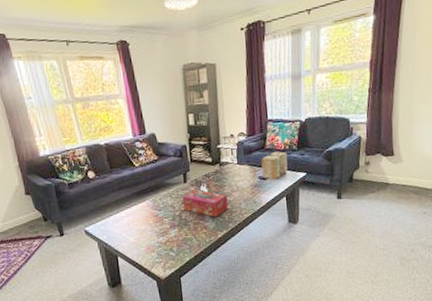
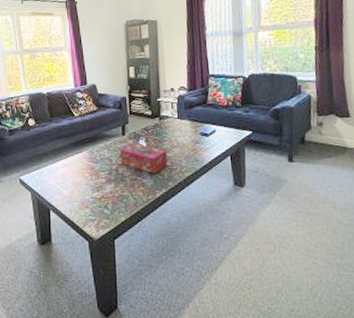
books: present [261,151,288,180] -> none [202,107,232,137]

